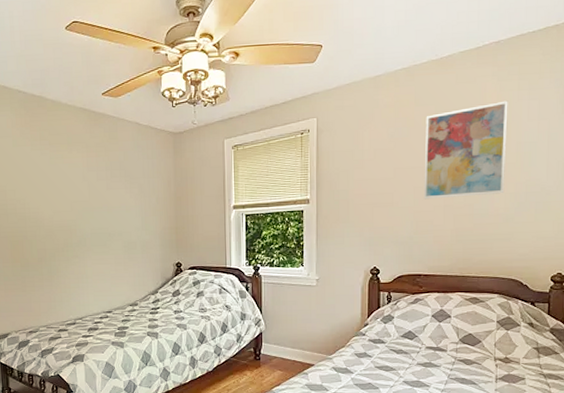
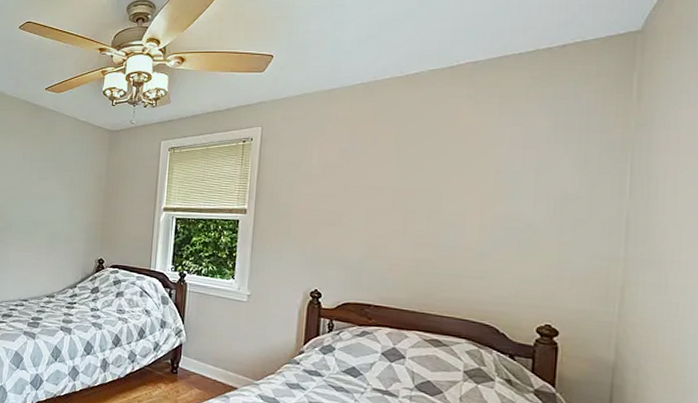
wall art: present [424,100,508,200] -> none [378,124,486,226]

